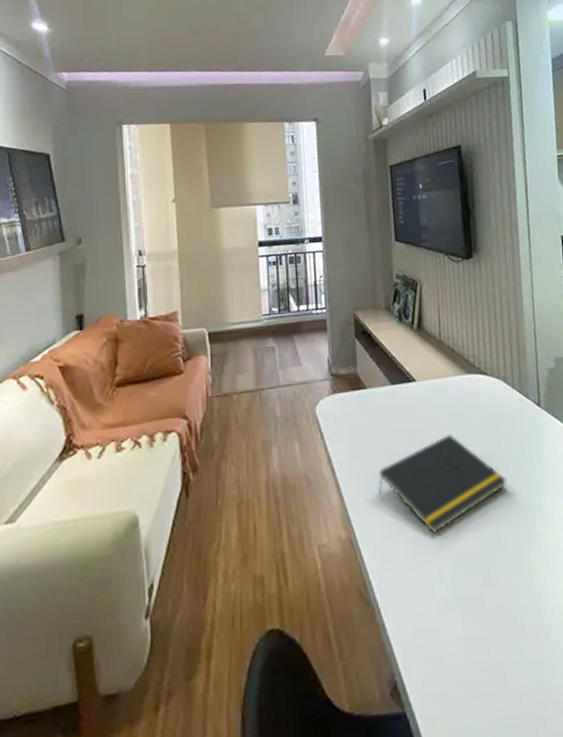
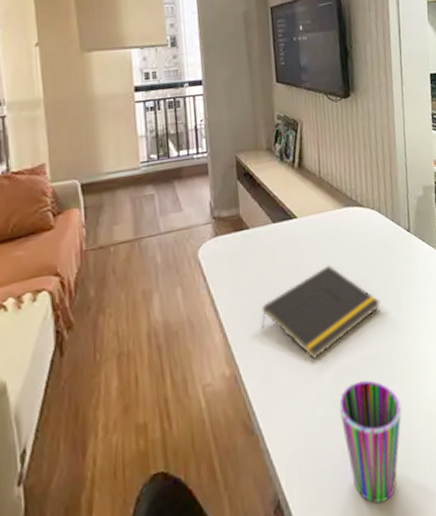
cup: none [460,564,533,707] -> present [338,379,402,503]

